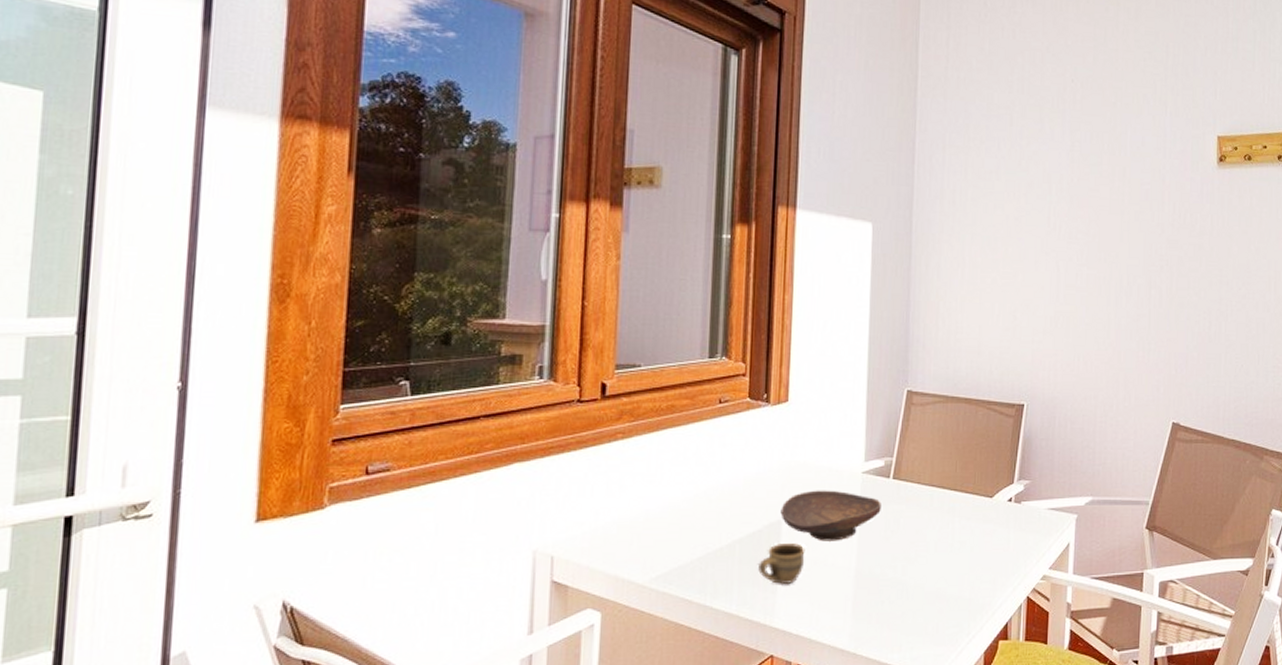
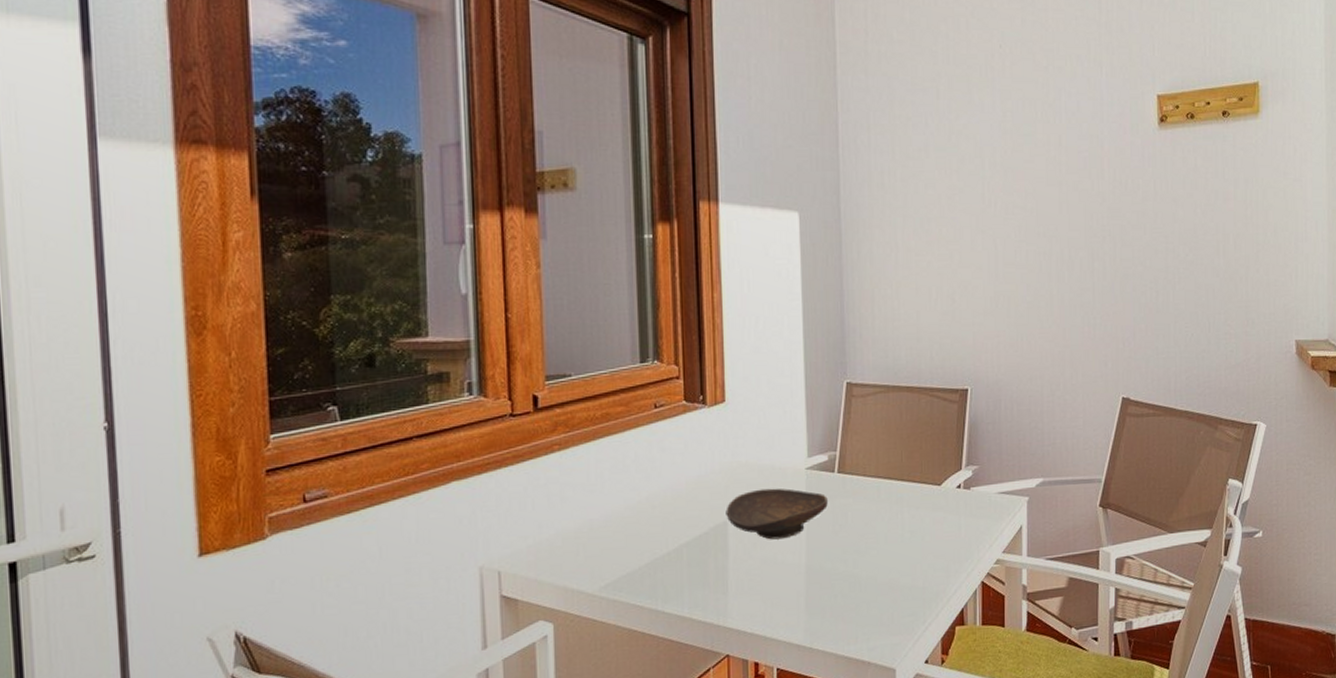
cup: present [758,543,805,584] -> none [708,543,754,585]

